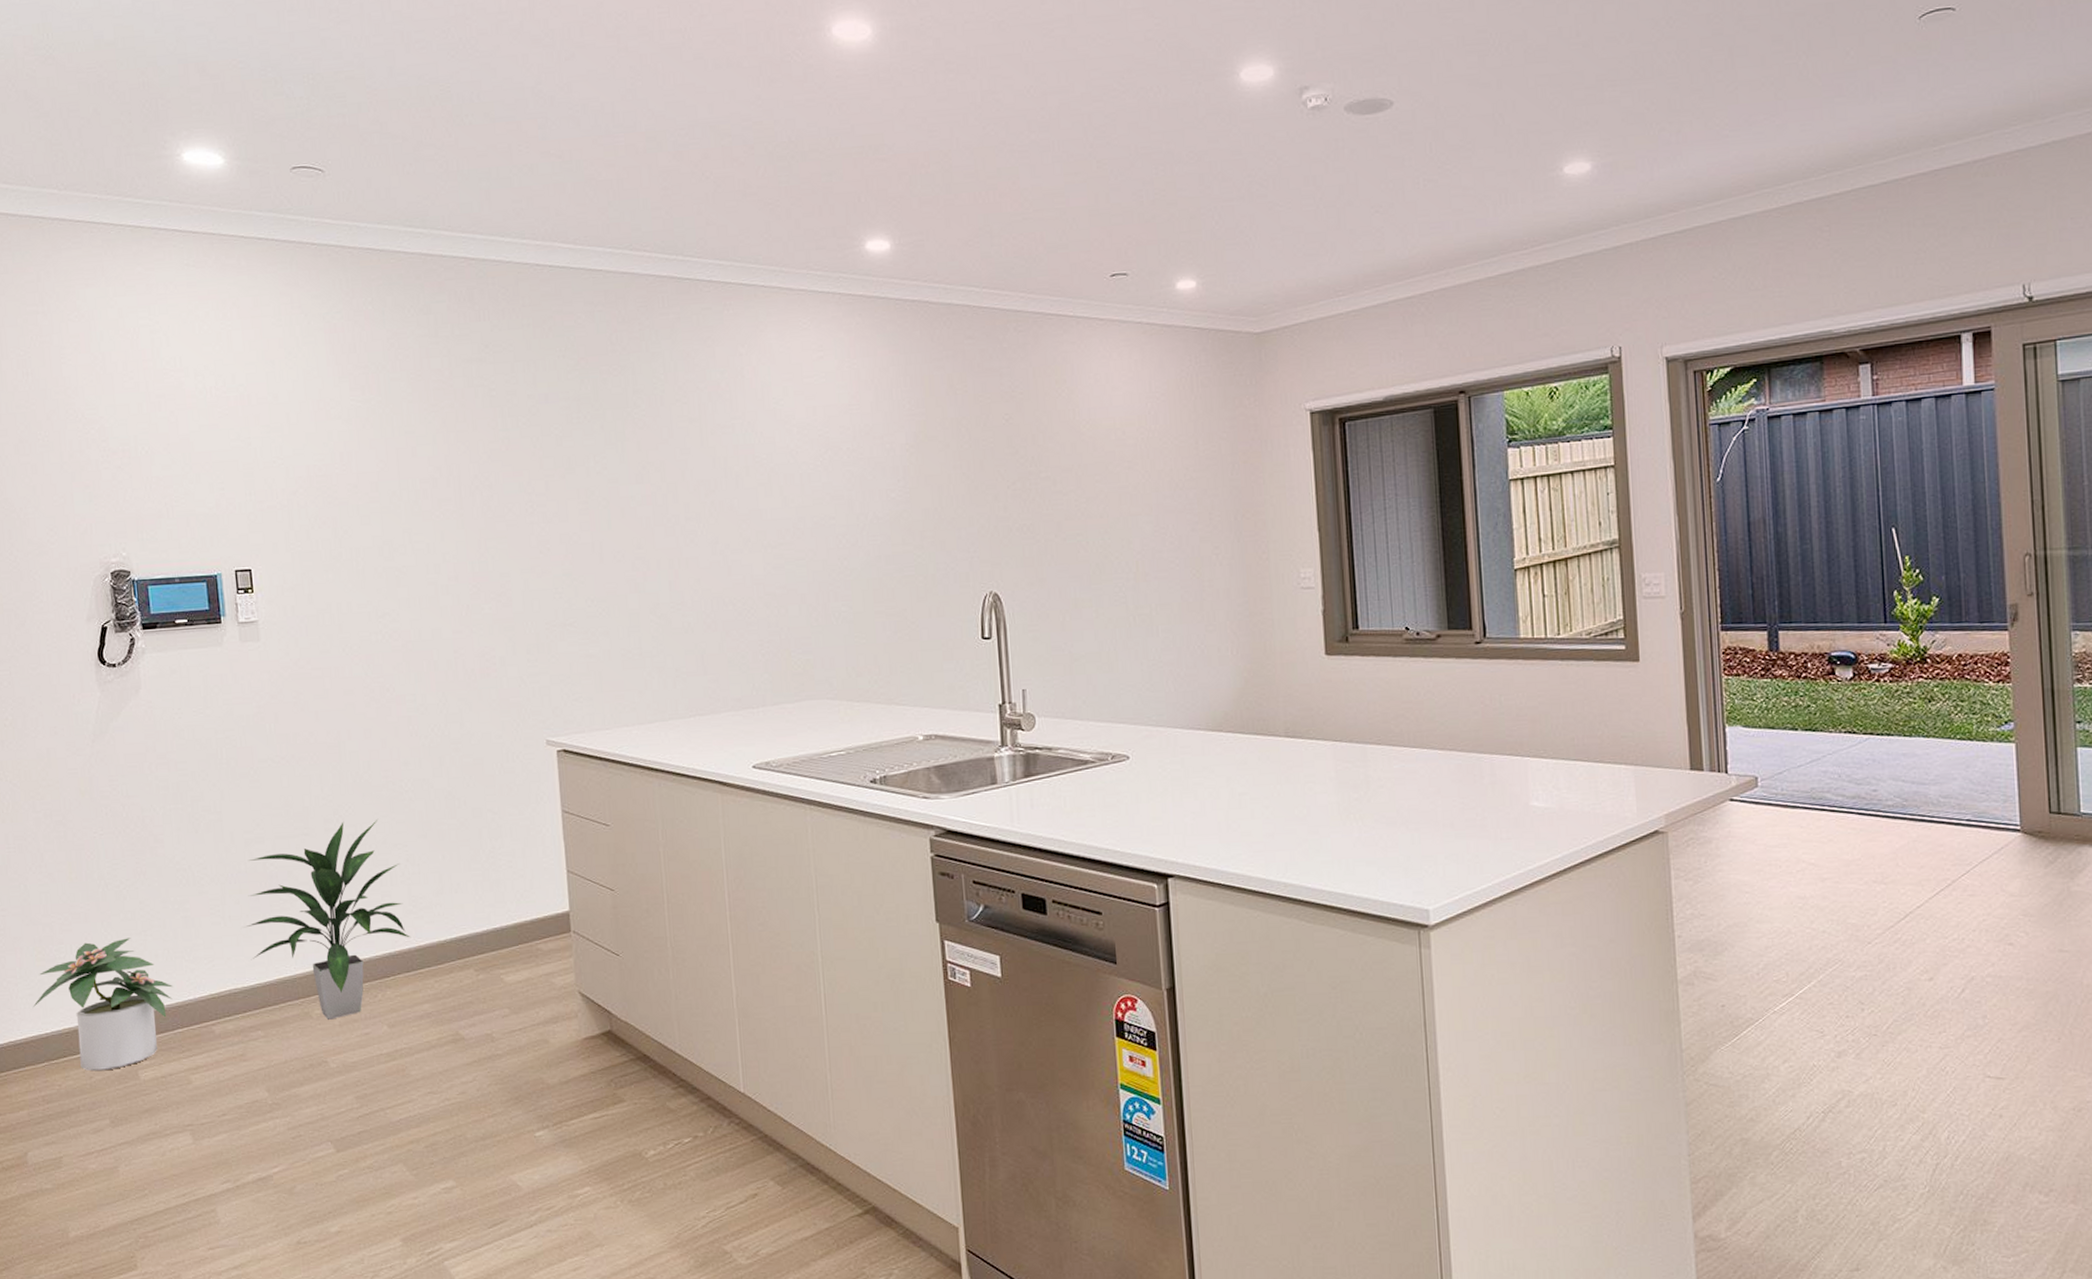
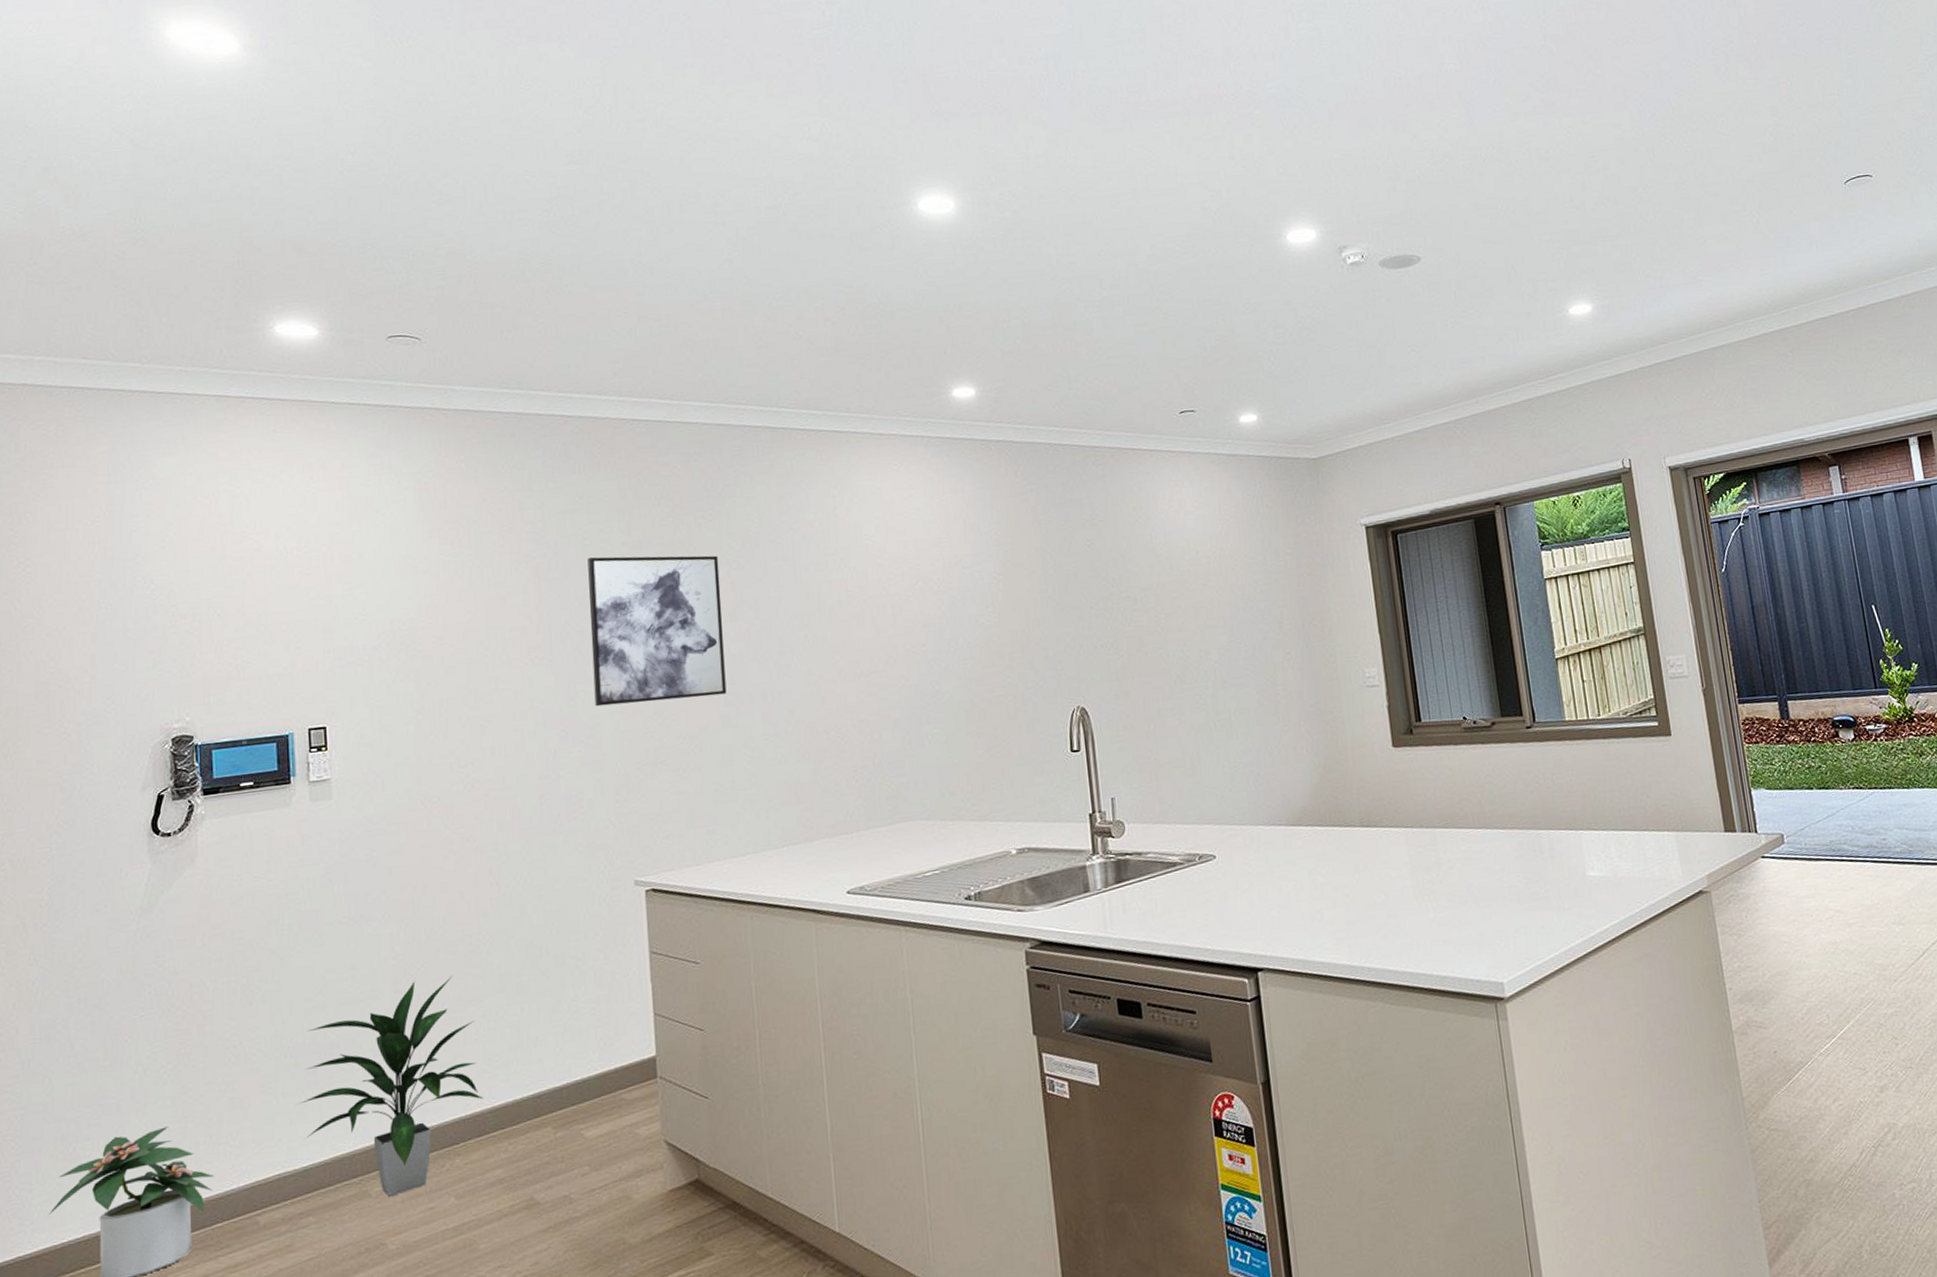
wall art: none [494,409,634,564] -> present [587,555,727,707]

